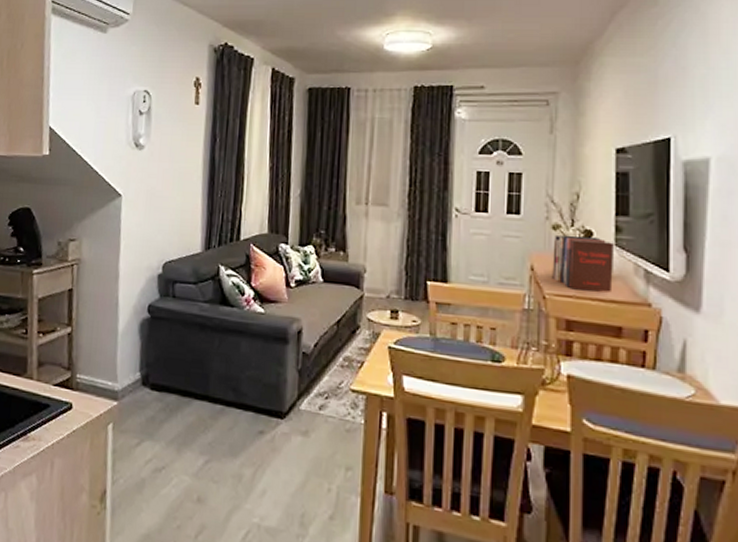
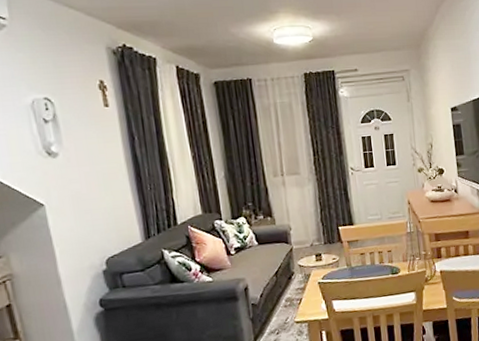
books: present [552,235,613,293] -> none [420,172,459,212]

